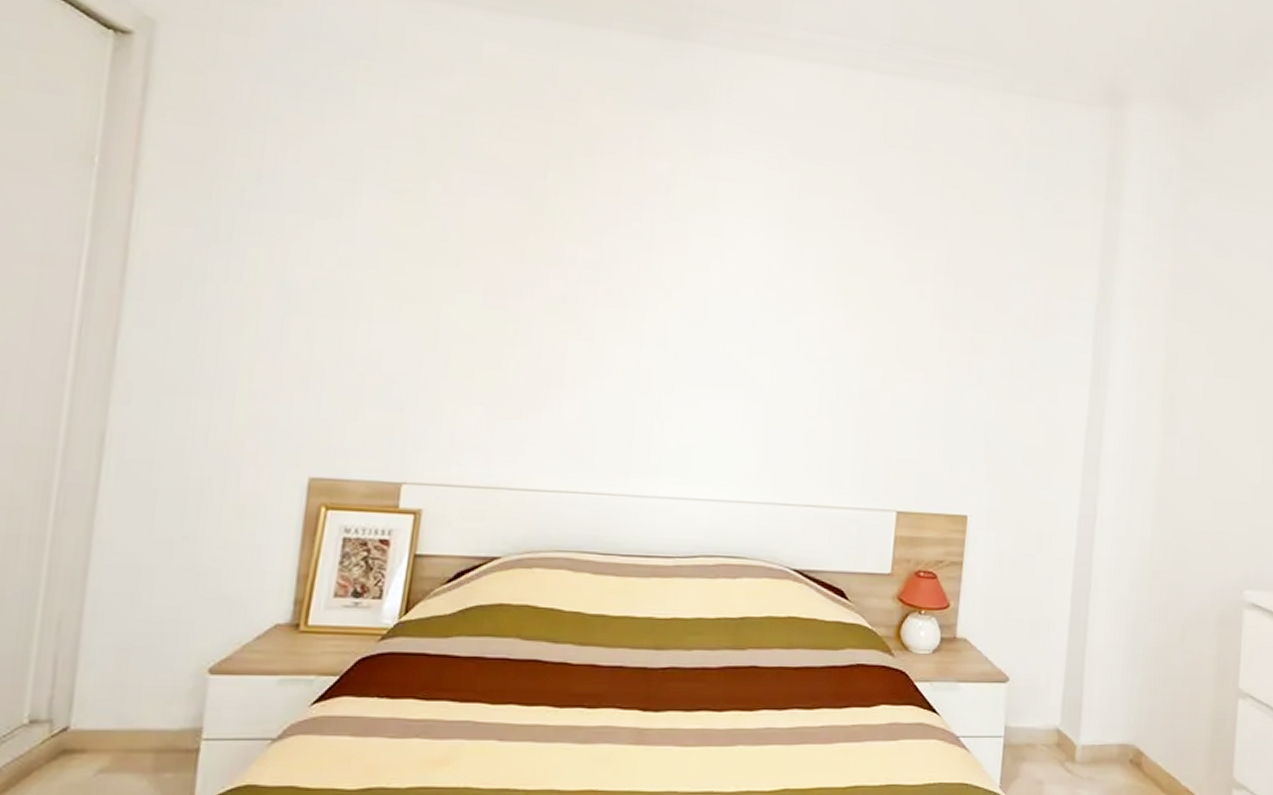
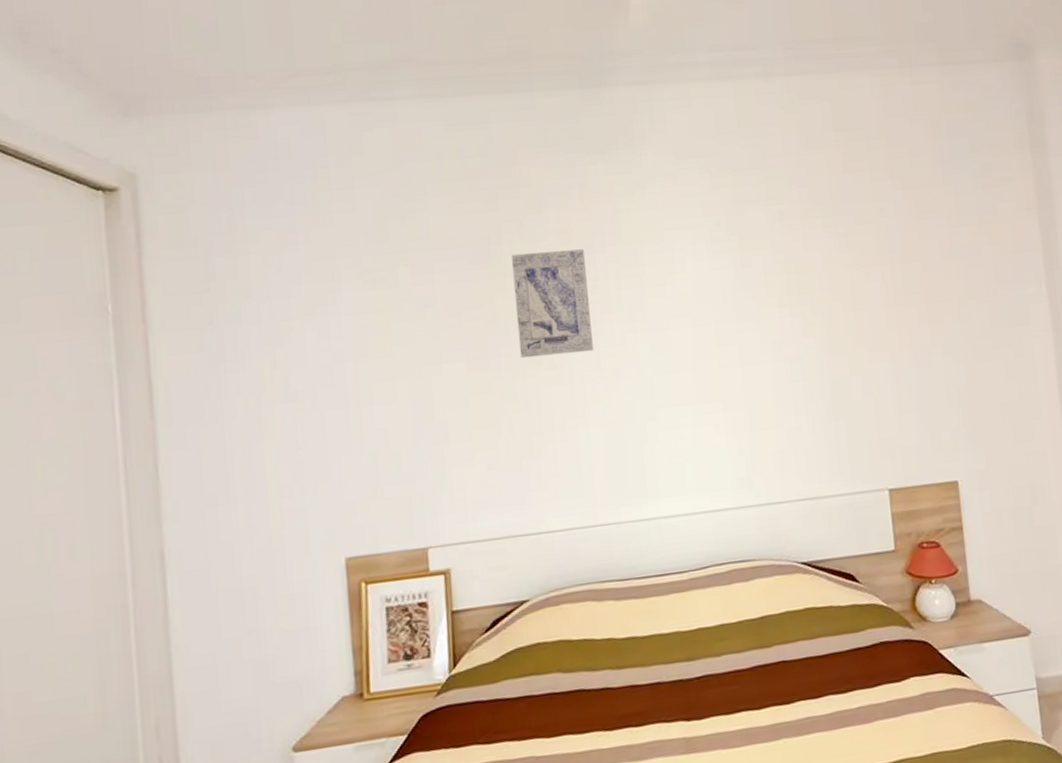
wall art: none [542,193,632,312] -> present [510,249,593,359]

